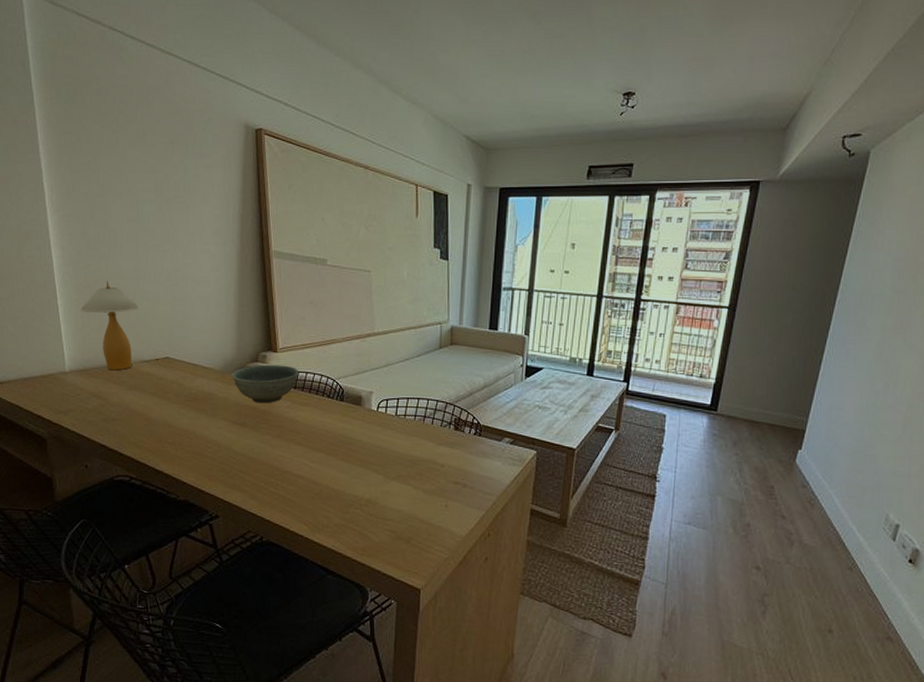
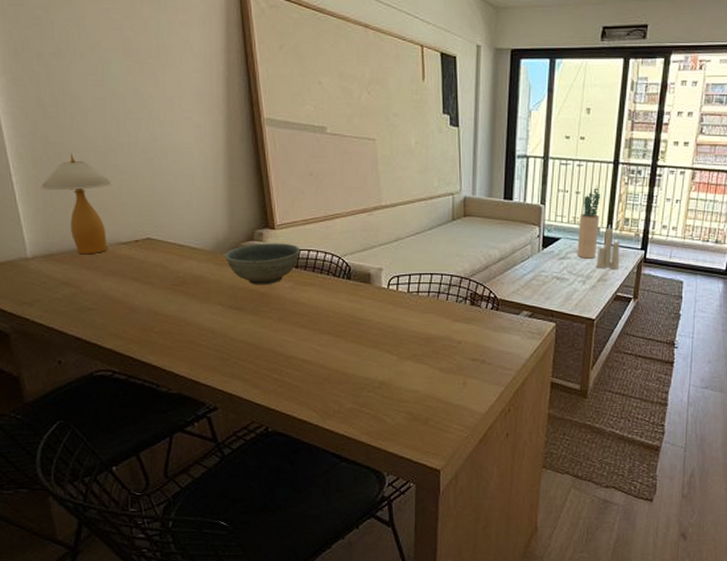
vase: none [559,317,584,389] -> present [577,185,601,259]
candle: none [578,356,602,400] -> present [596,225,620,269]

